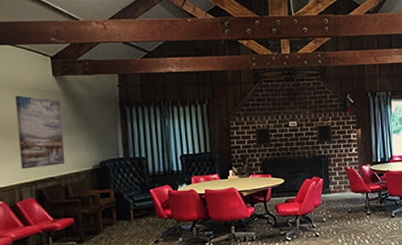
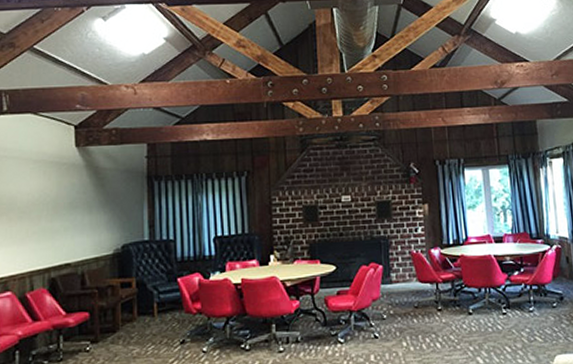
wall art: present [16,95,65,169] -> none [33,169,84,254]

